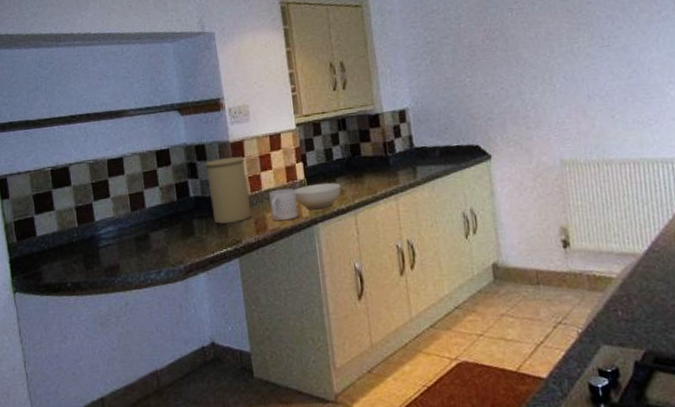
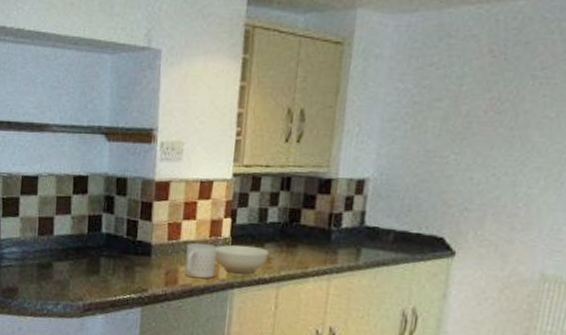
canister: present [205,156,252,224] -> none [122,197,168,270]

